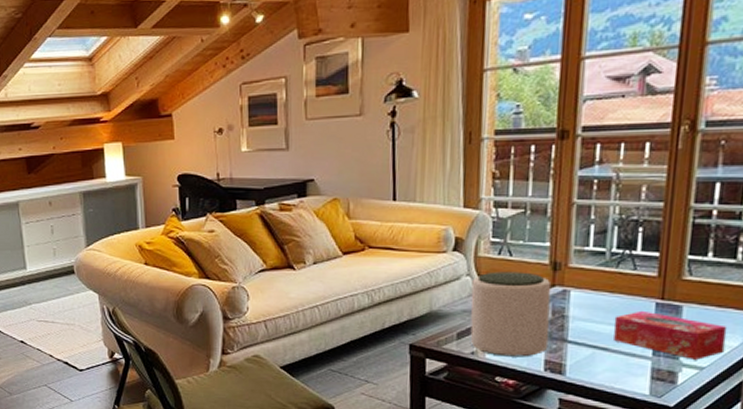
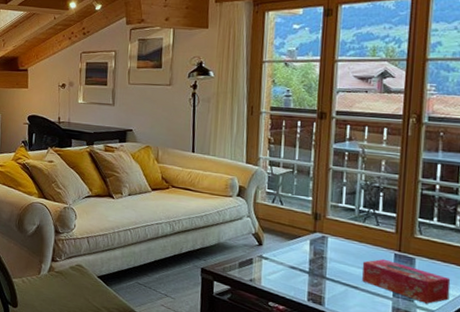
plant pot: present [470,271,552,357] -> none [249,216,313,288]

